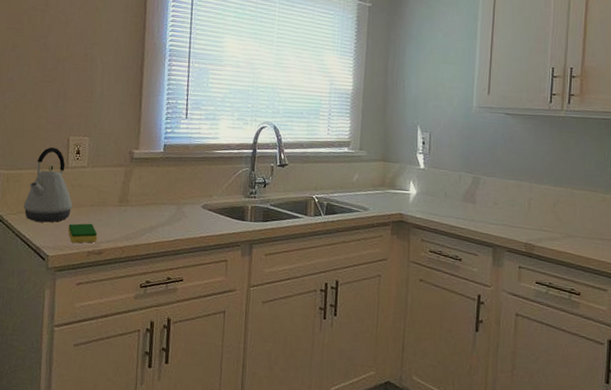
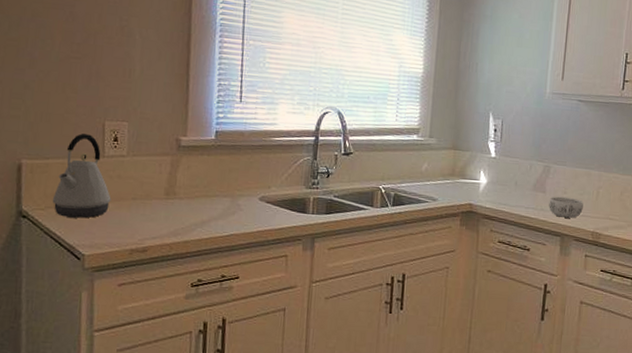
dish sponge: present [68,223,98,243] -> none [106,218,142,241]
decorative bowl: none [479,207,515,229] -> present [549,196,583,218]

